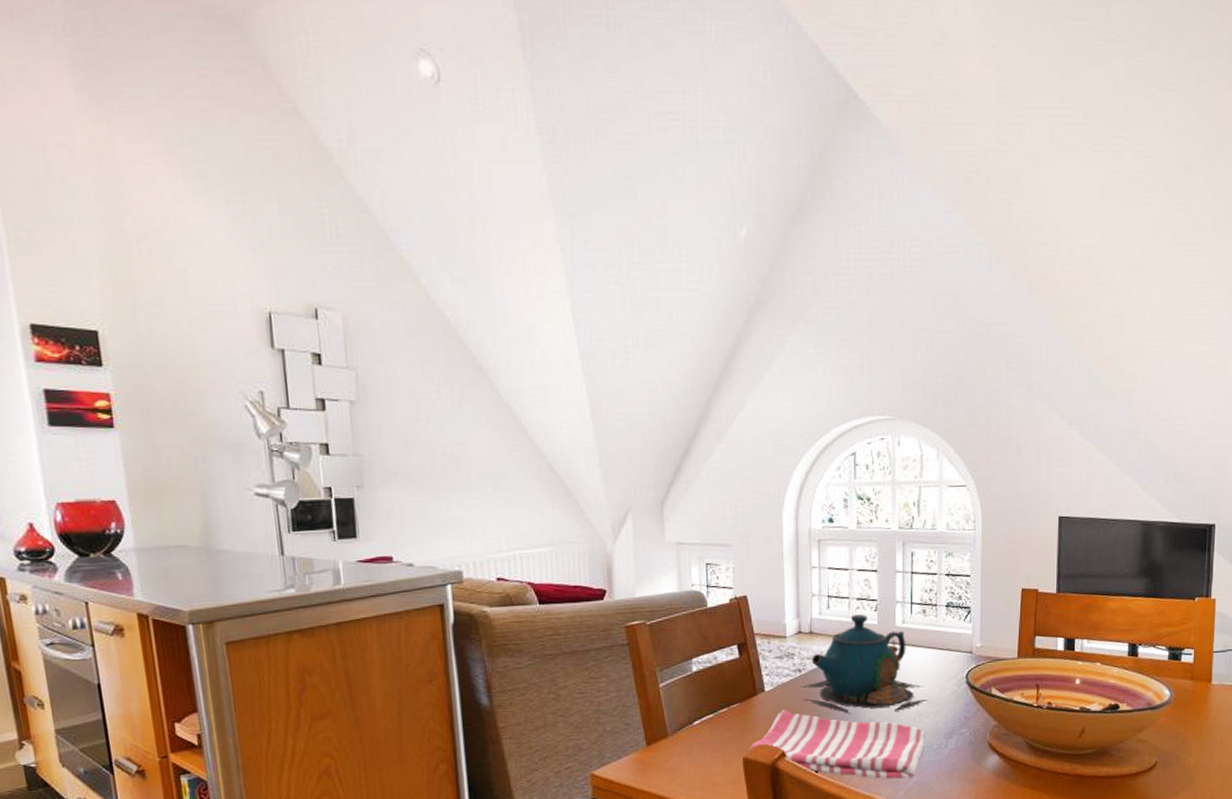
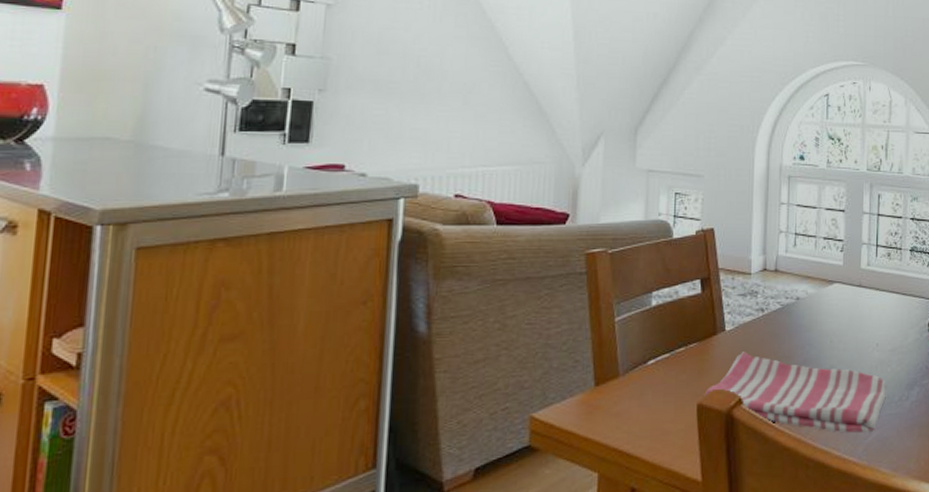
teapot: present [800,614,928,714] -> none [762,254,891,359]

